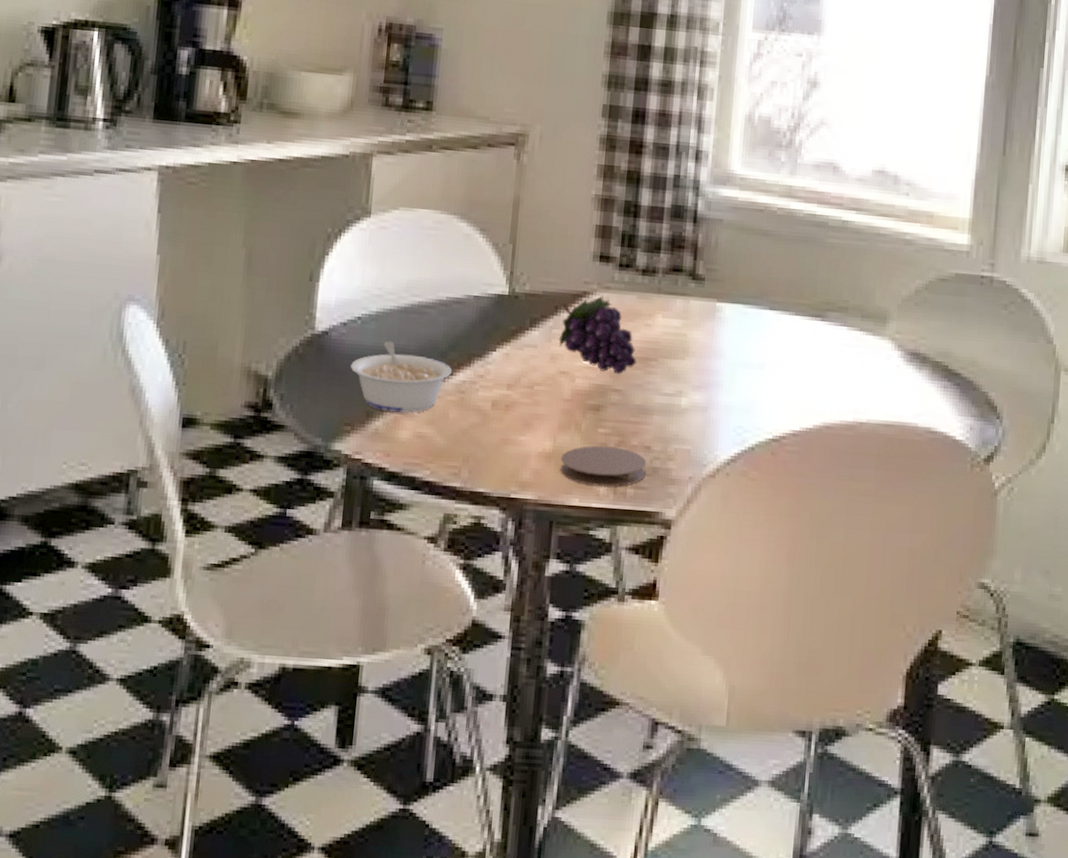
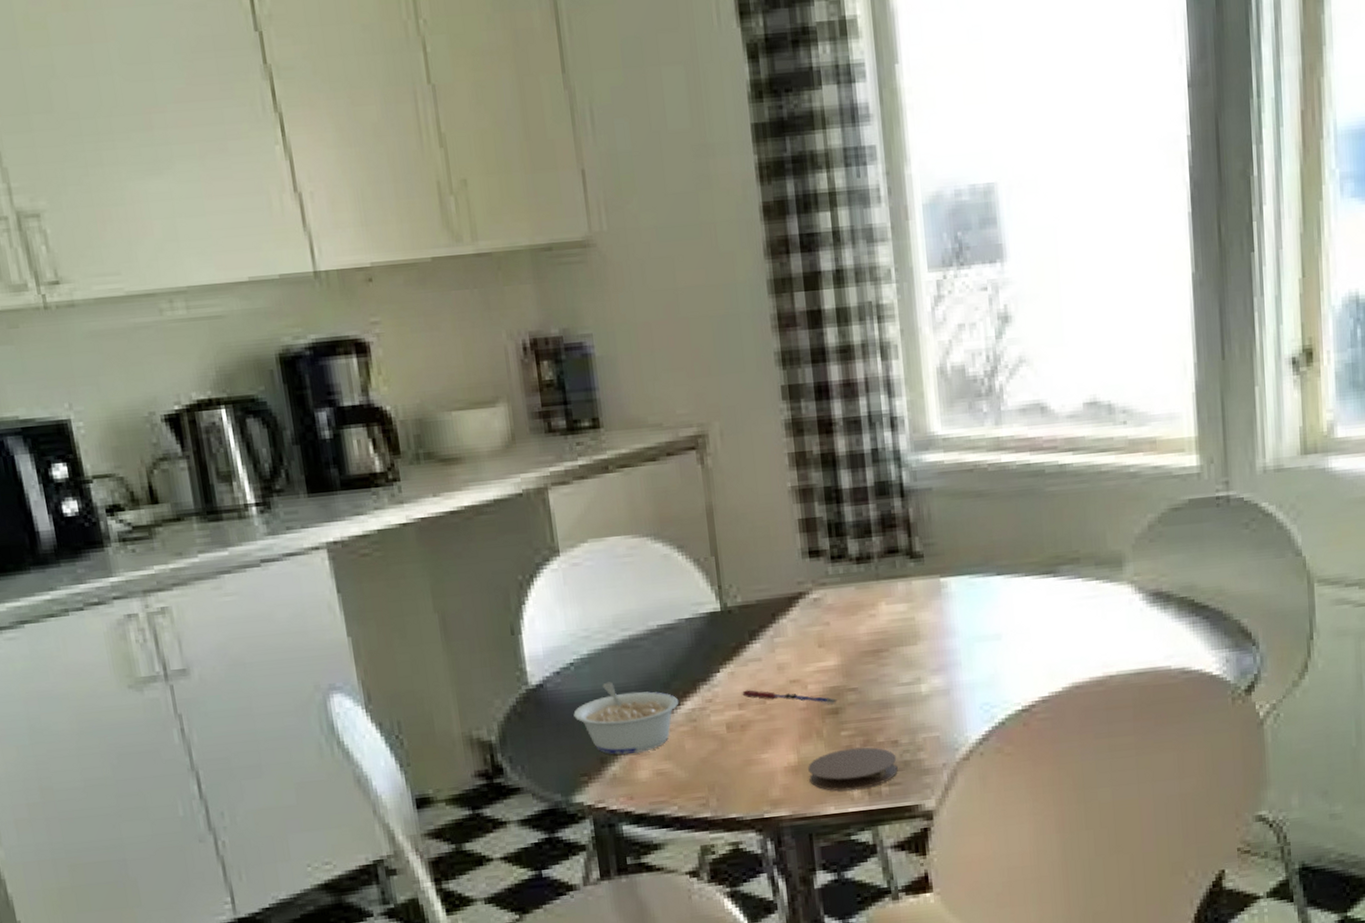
pen: none [513,372,601,400] -> present [742,690,837,704]
fruit: present [558,296,637,375] -> none [779,593,868,673]

